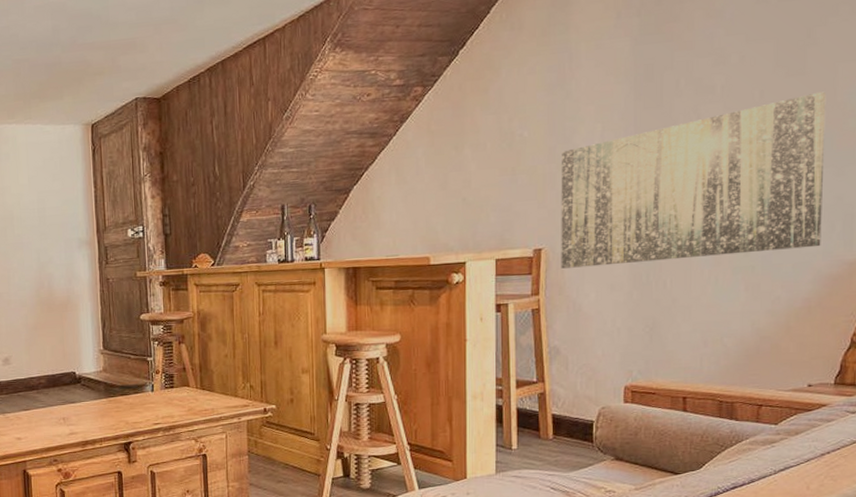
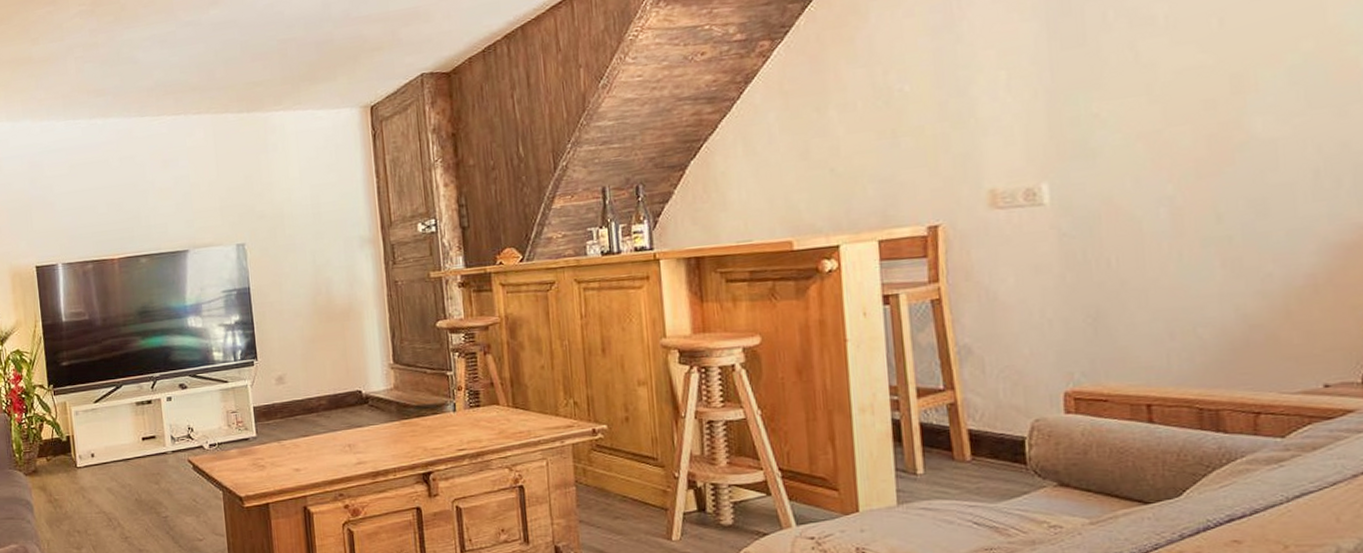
wall art: present [561,91,826,269] -> none [956,14,1324,249]

